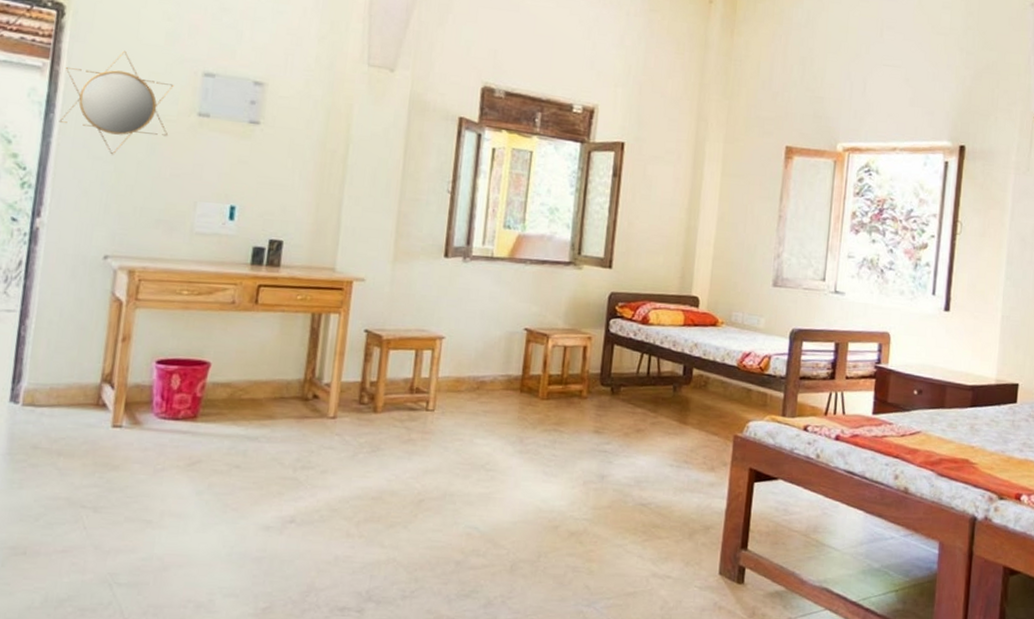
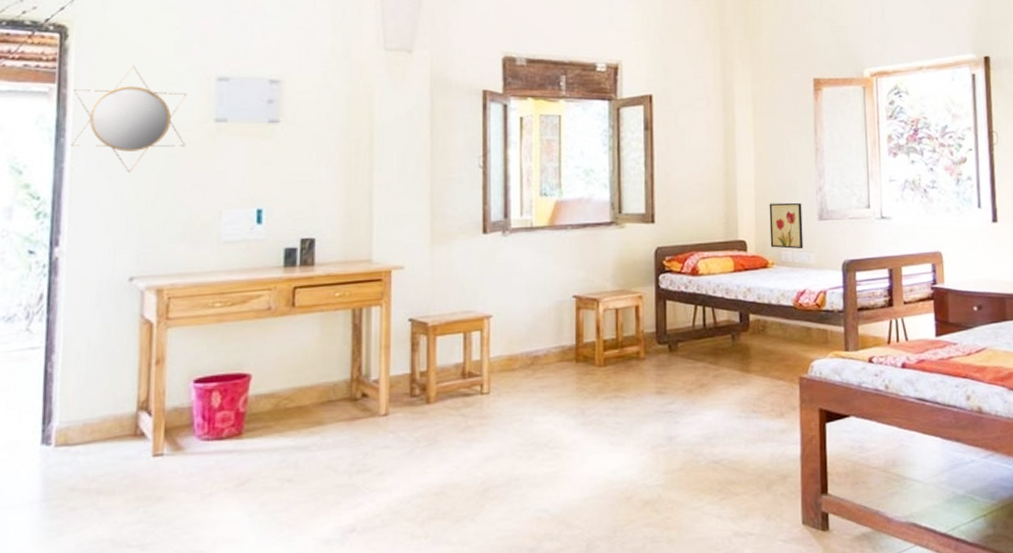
wall art: none [722,263,758,313] -> present [769,202,804,250]

